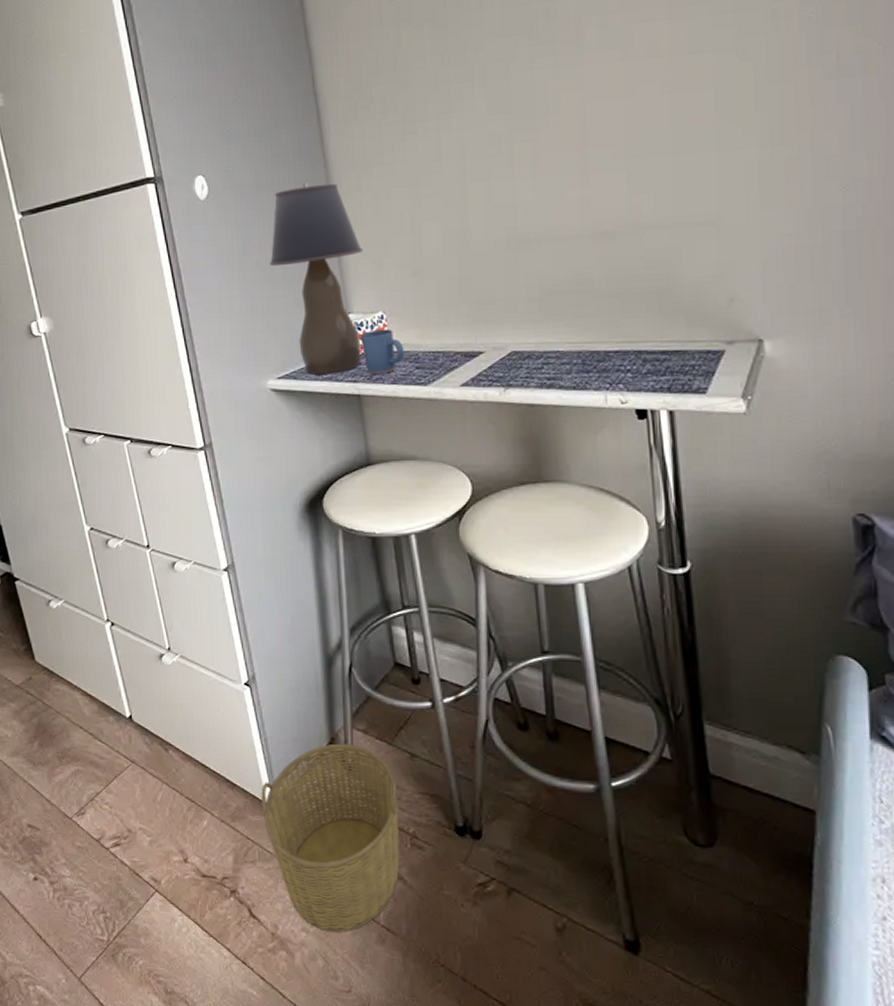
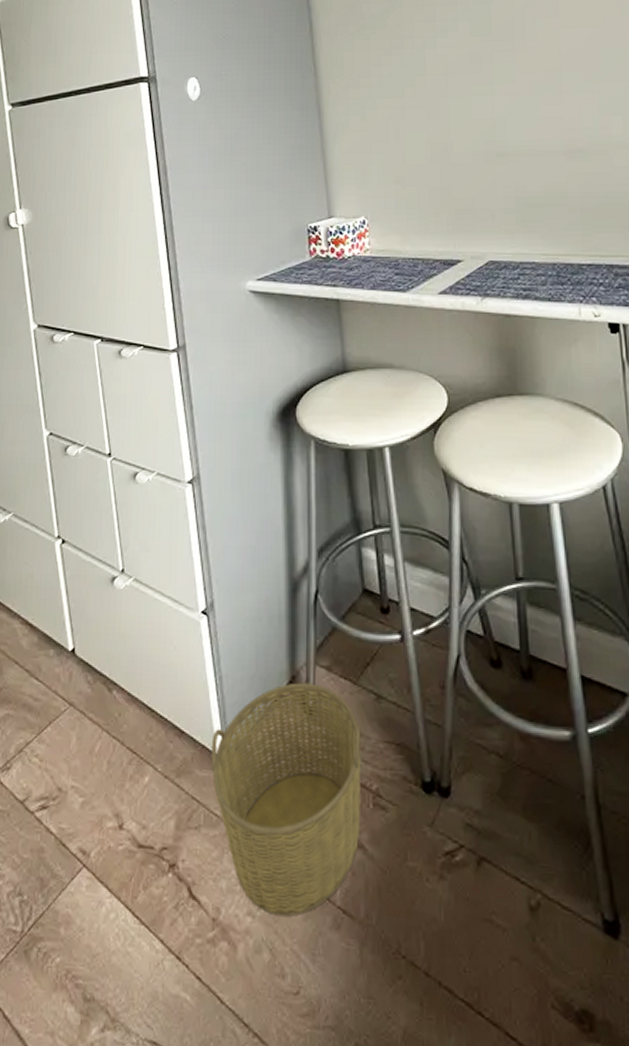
table lamp: present [270,182,363,375] -> none [257,89,348,277]
mug: present [360,329,404,374] -> none [342,234,384,279]

